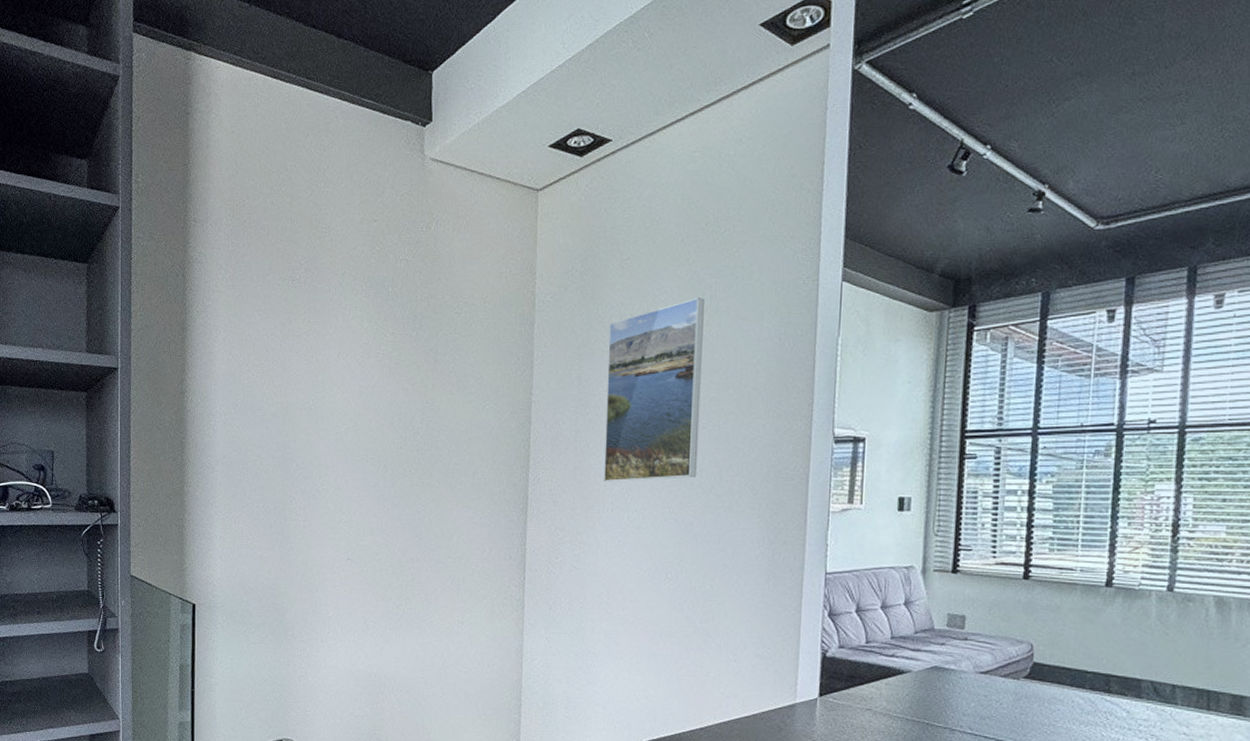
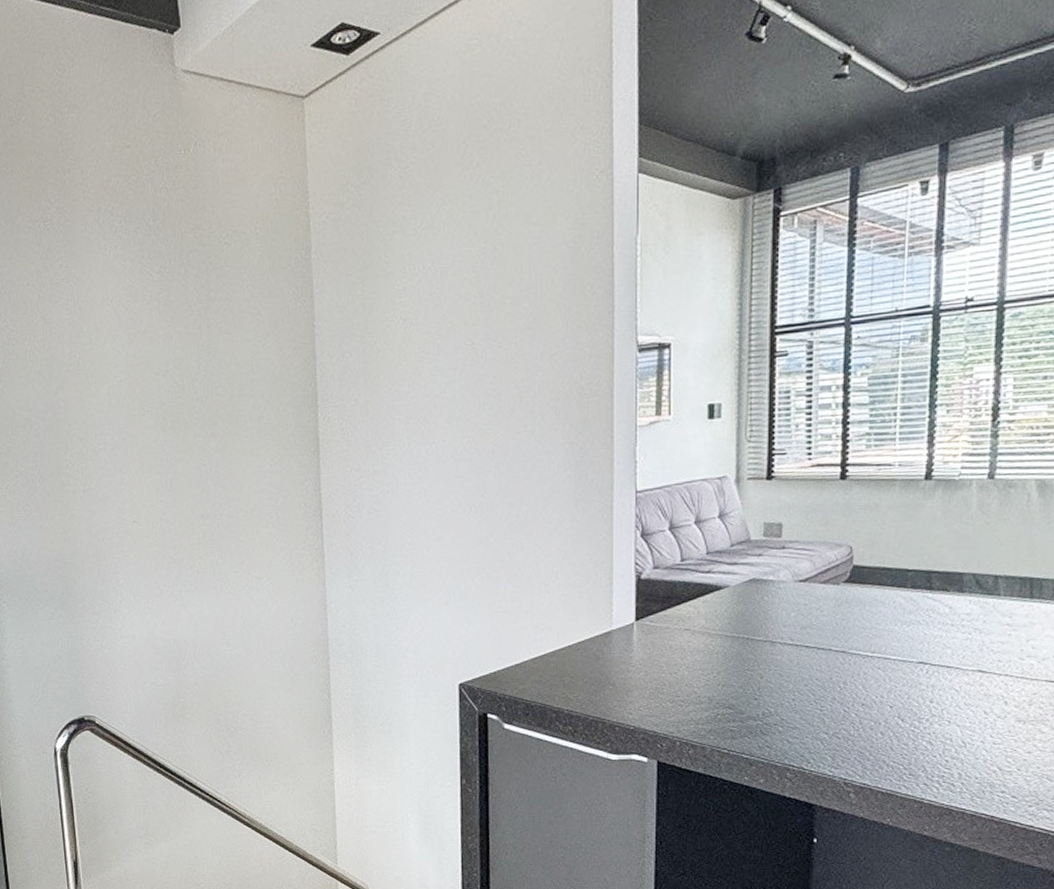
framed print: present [604,297,704,482] -> none [391,203,496,415]

